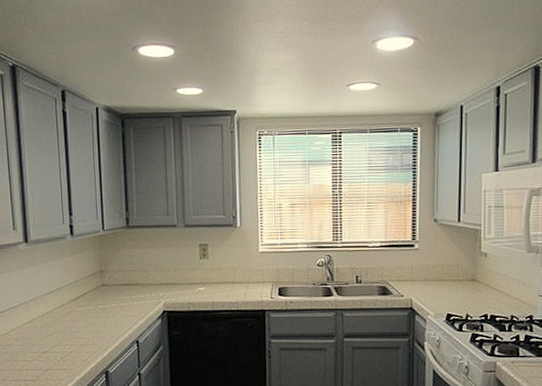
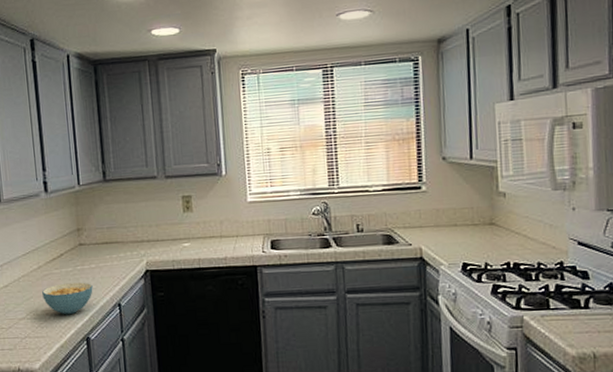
cereal bowl: none [65,320,113,350] -> present [42,282,93,315]

